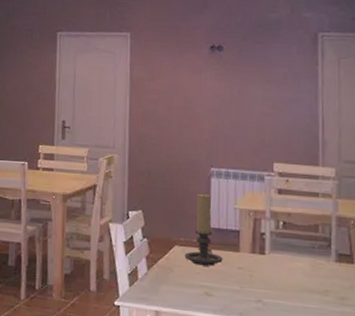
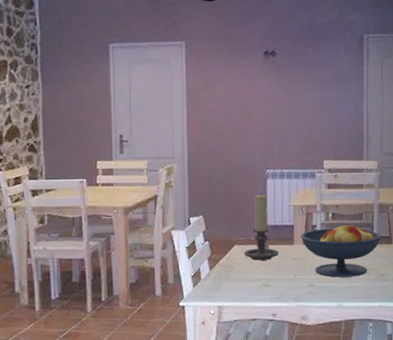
fruit bowl: none [247,234,341,297] -> present [301,223,381,277]

